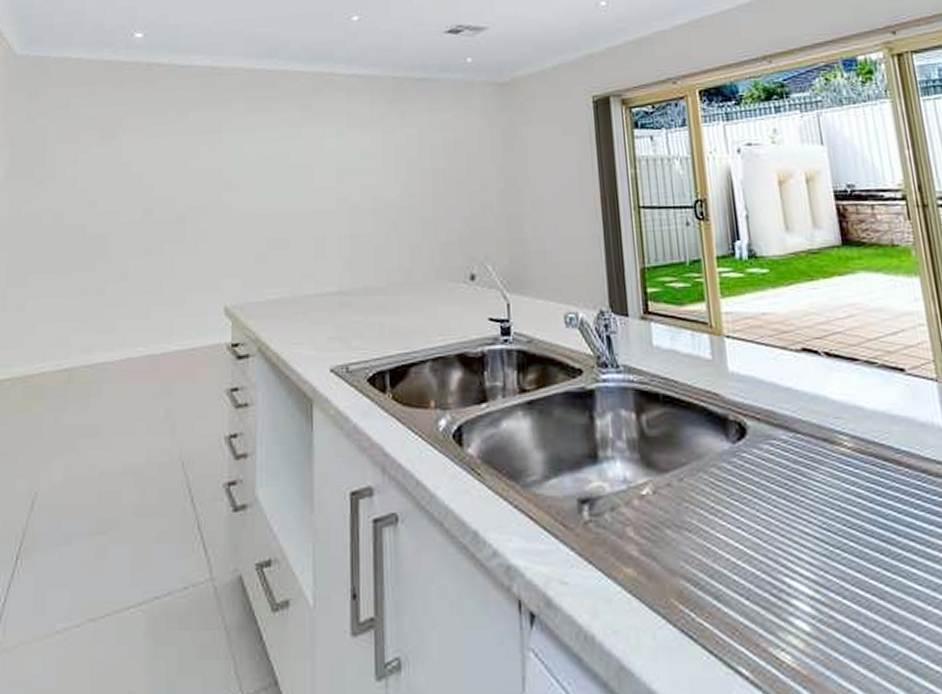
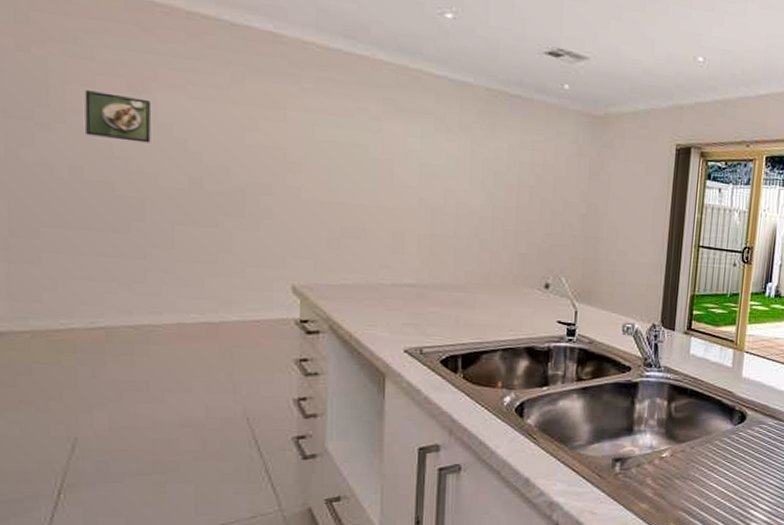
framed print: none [68,145,118,185] -> present [84,90,152,144]

